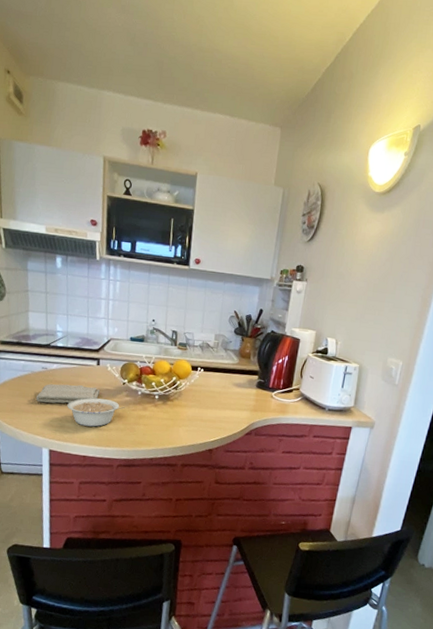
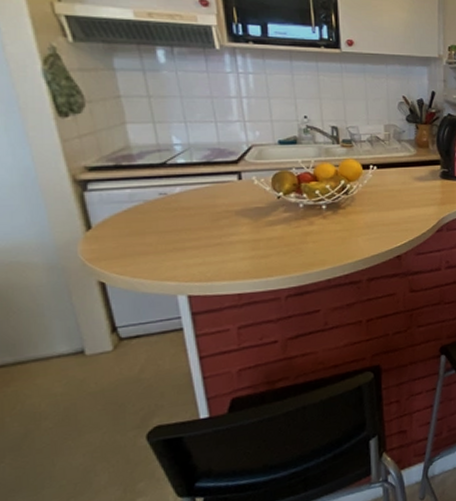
washcloth: present [35,384,100,404] -> none [156,207,247,239]
legume: present [67,398,125,427] -> none [204,219,285,257]

